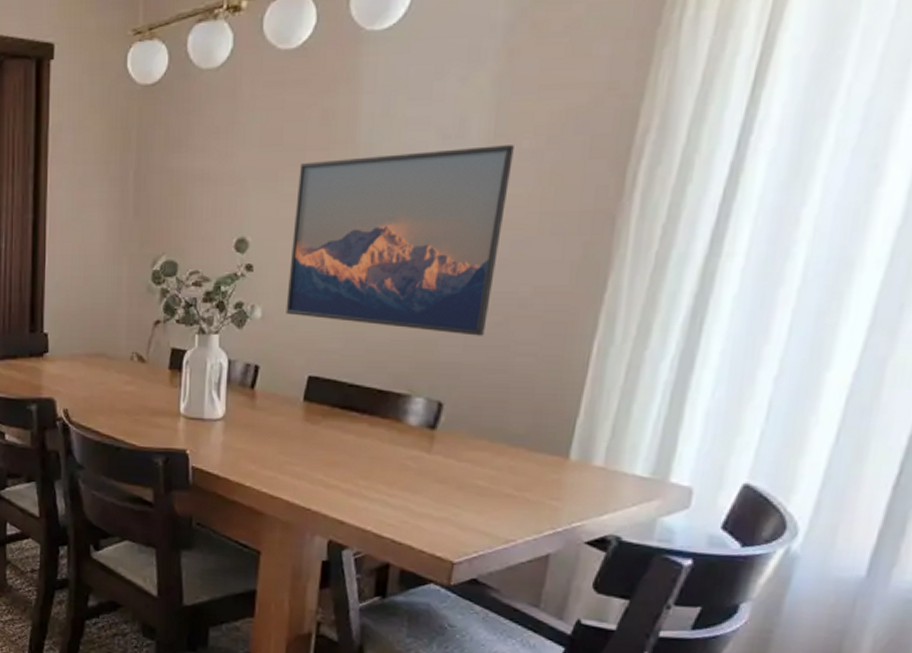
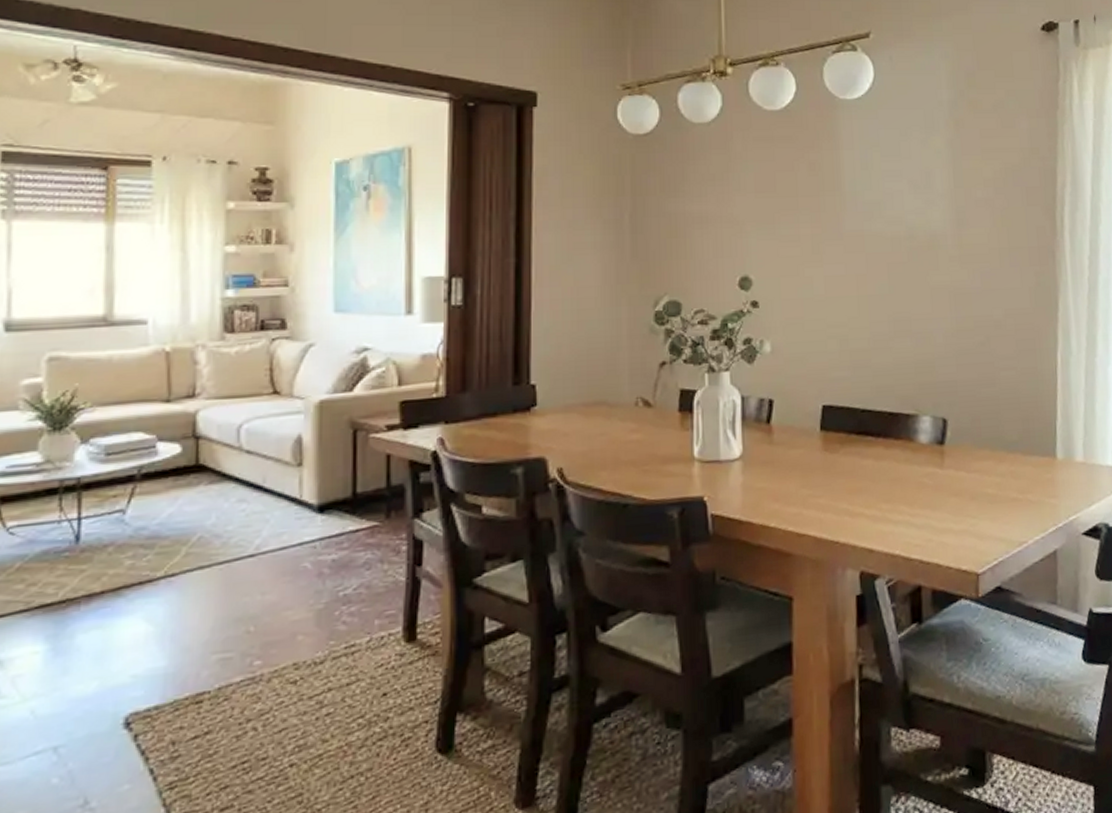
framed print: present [286,145,514,336] -> none [794,194,972,356]

